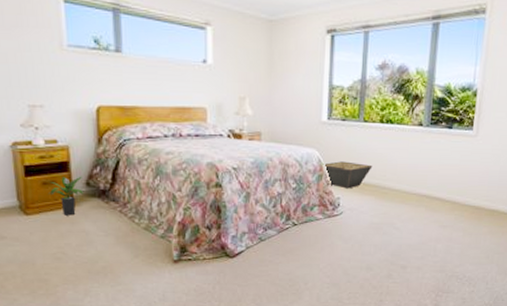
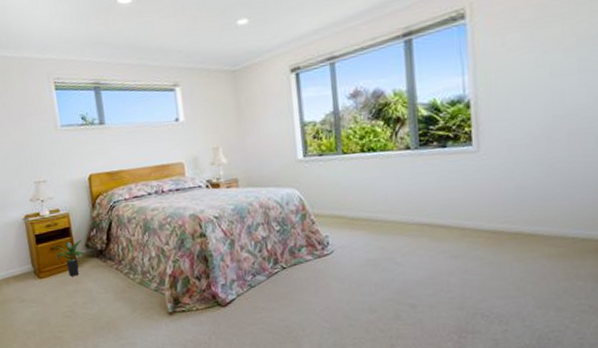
basket: present [323,161,373,189] -> none [305,197,360,226]

